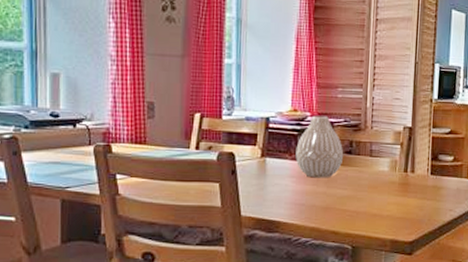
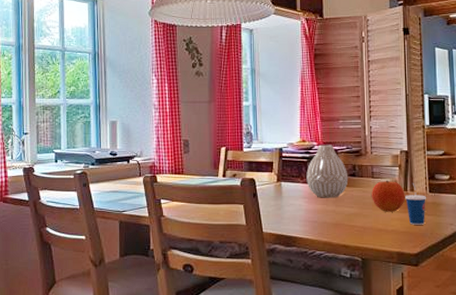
fruit: none [368,159,405,195] -> present [372,180,405,212]
cup: none [404,163,428,210] -> present [405,182,427,225]

